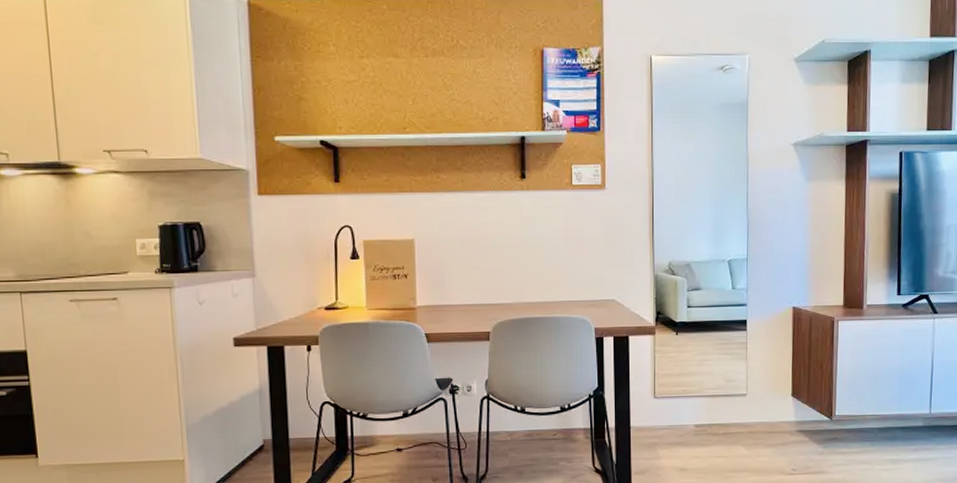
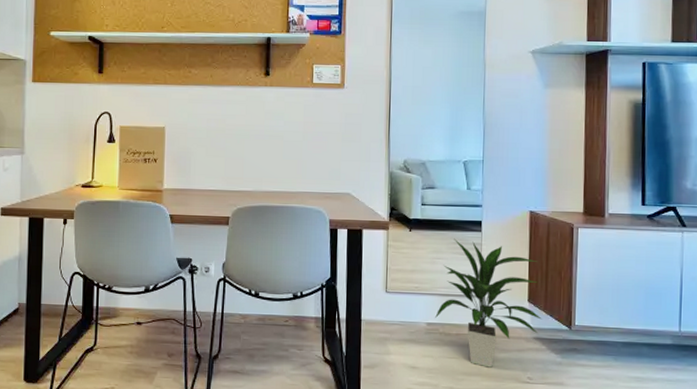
indoor plant: none [703,339,805,463] -> present [435,238,542,368]

